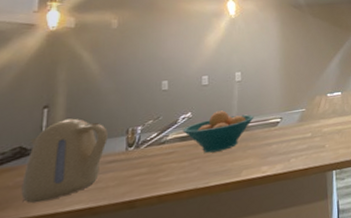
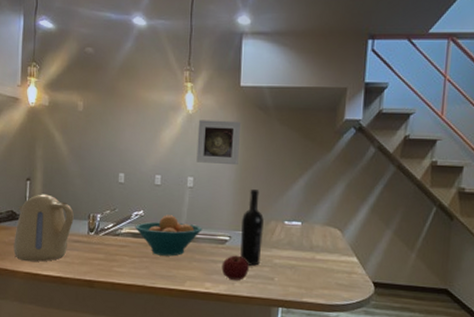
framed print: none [241,19,281,58] -> present [196,120,242,164]
apple: none [276,133,302,158] -> present [221,255,249,280]
wine bottle: none [290,72,311,140] -> present [239,189,264,266]

